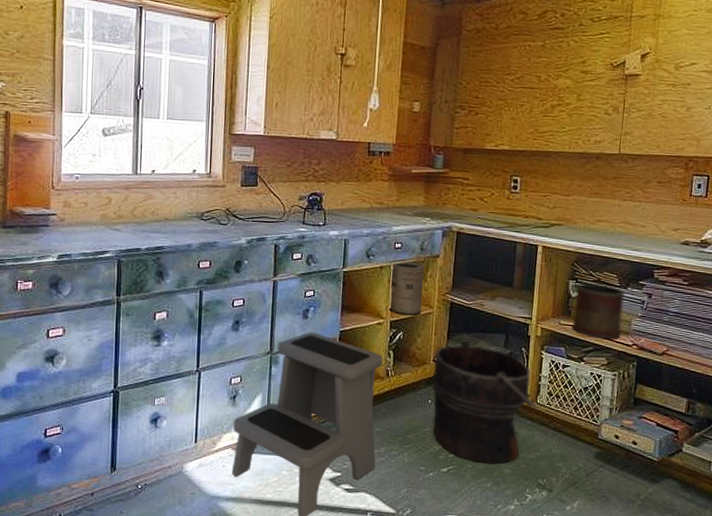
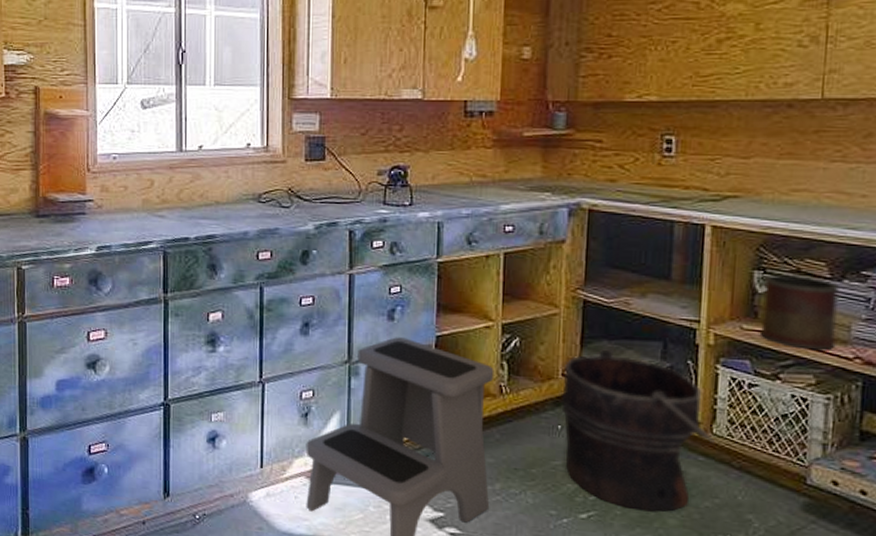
paint can: present [387,260,425,316] -> none [497,248,546,317]

